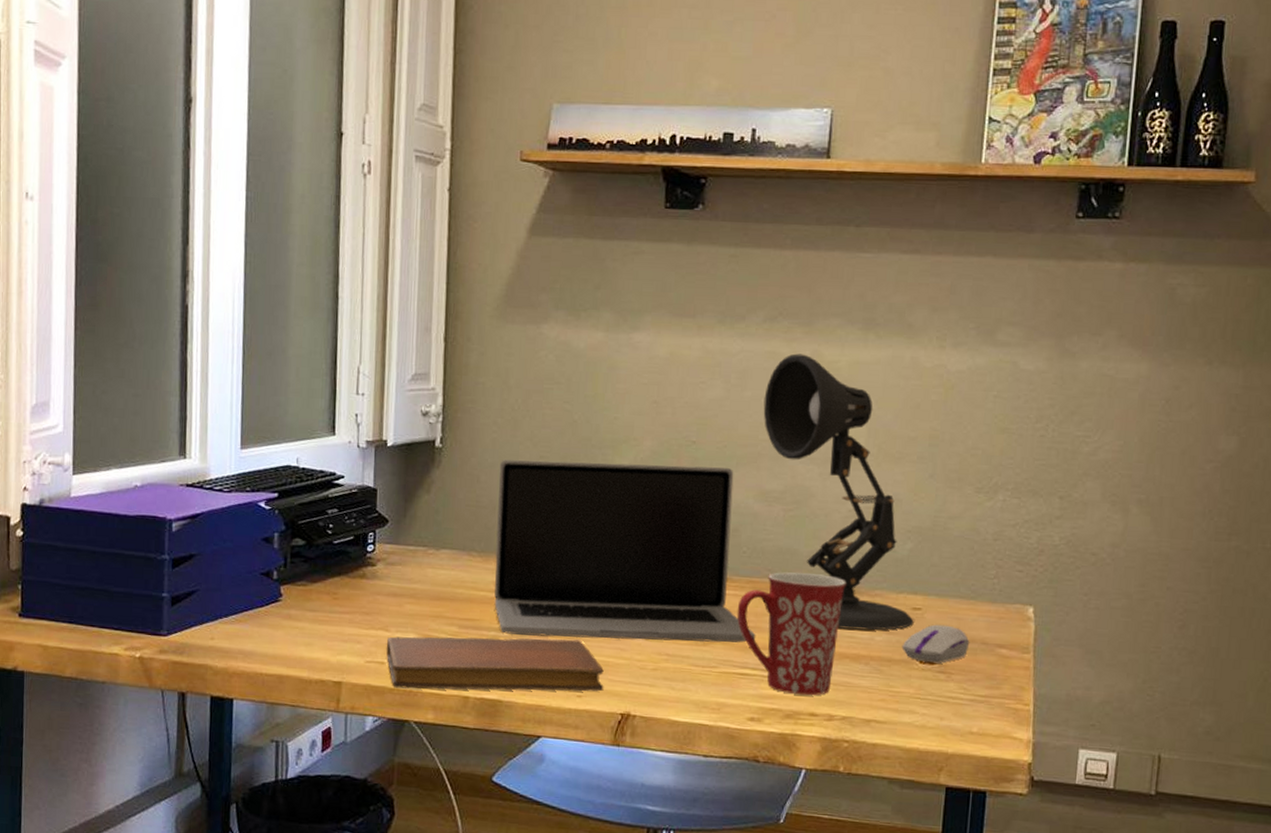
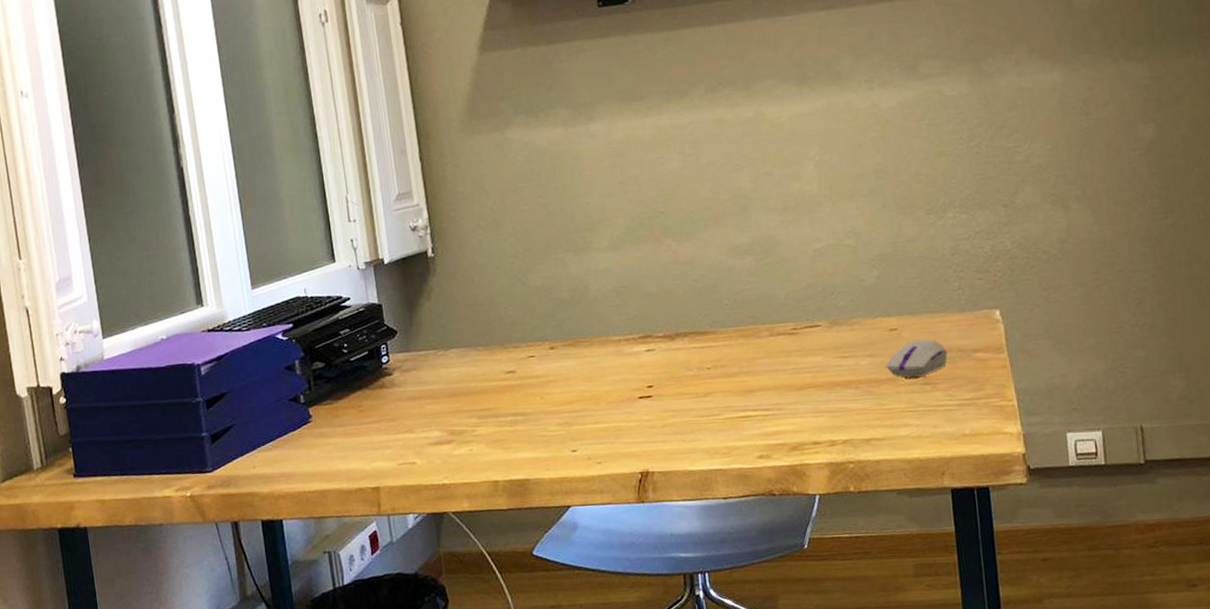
notebook: present [386,636,604,692] -> none [414,411,621,484]
laptop: present [494,460,756,643] -> none [489,231,751,417]
mug: present [737,572,846,696] -> none [729,312,828,428]
desk lamp: present [763,353,914,631] -> none [718,116,893,360]

